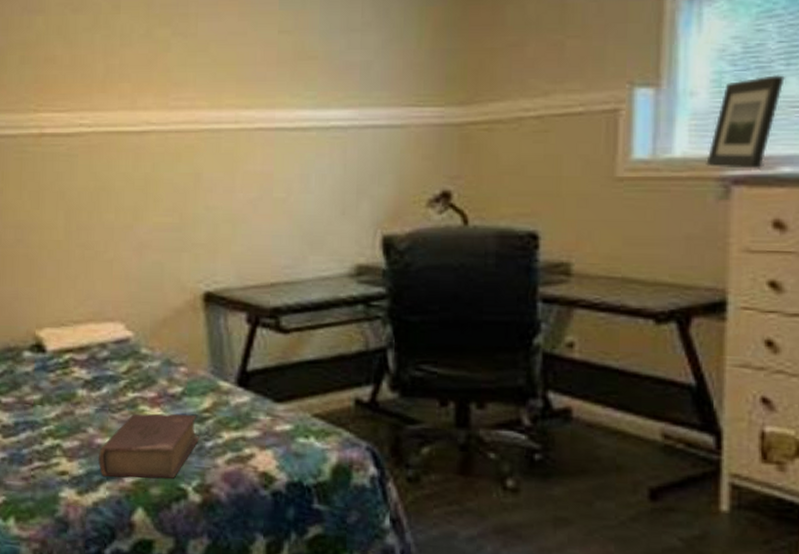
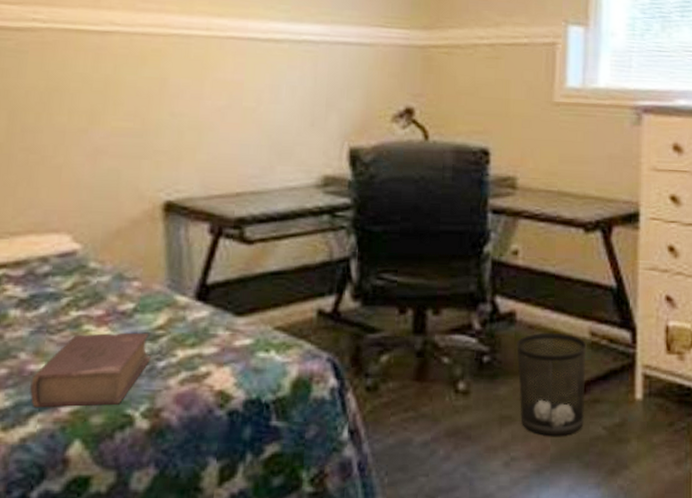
waste bin: none [573,432,658,544] -> present [517,332,587,436]
picture frame: present [706,75,785,169] -> none [623,24,680,101]

